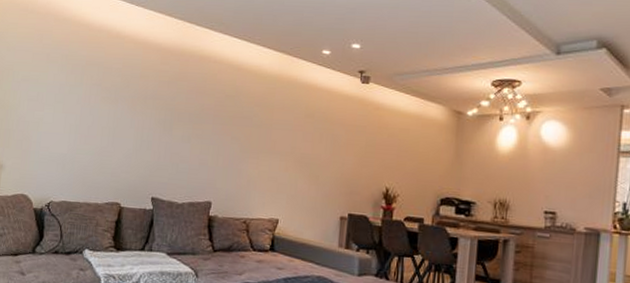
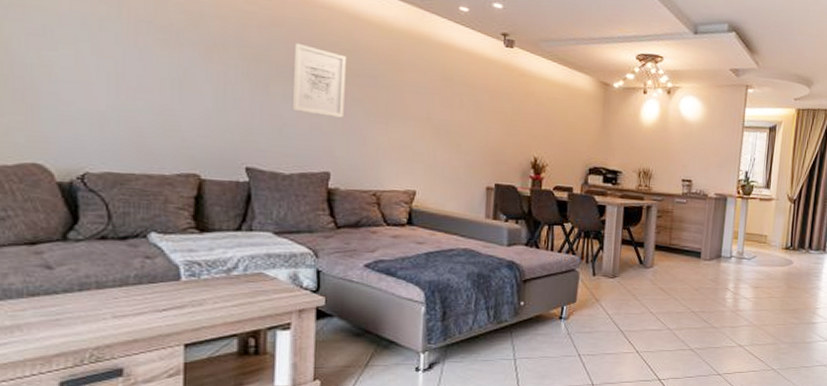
wall art: none [187,92,230,154] -> present [291,42,346,118]

